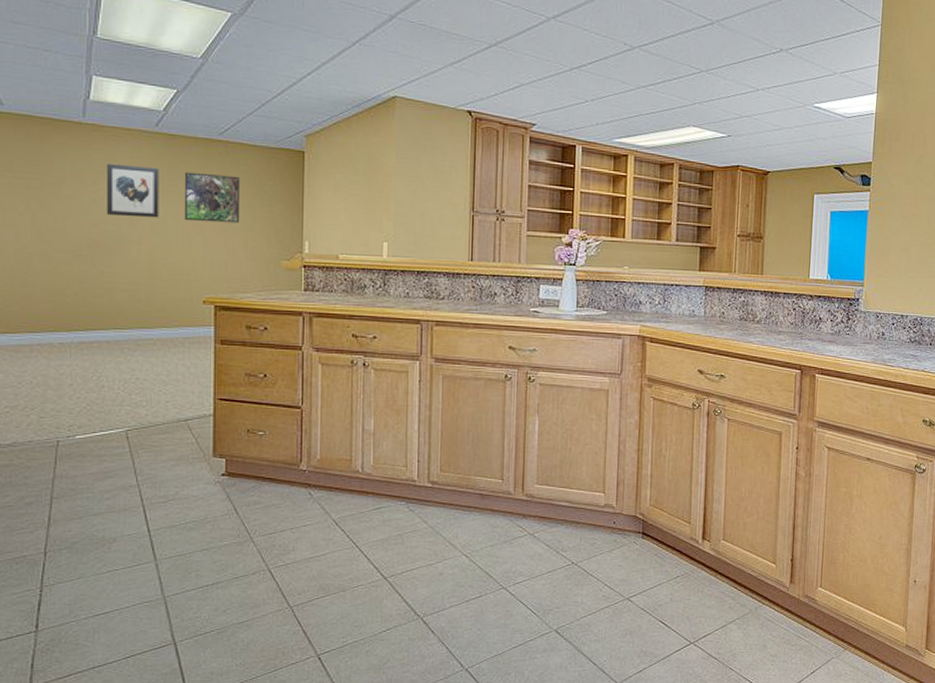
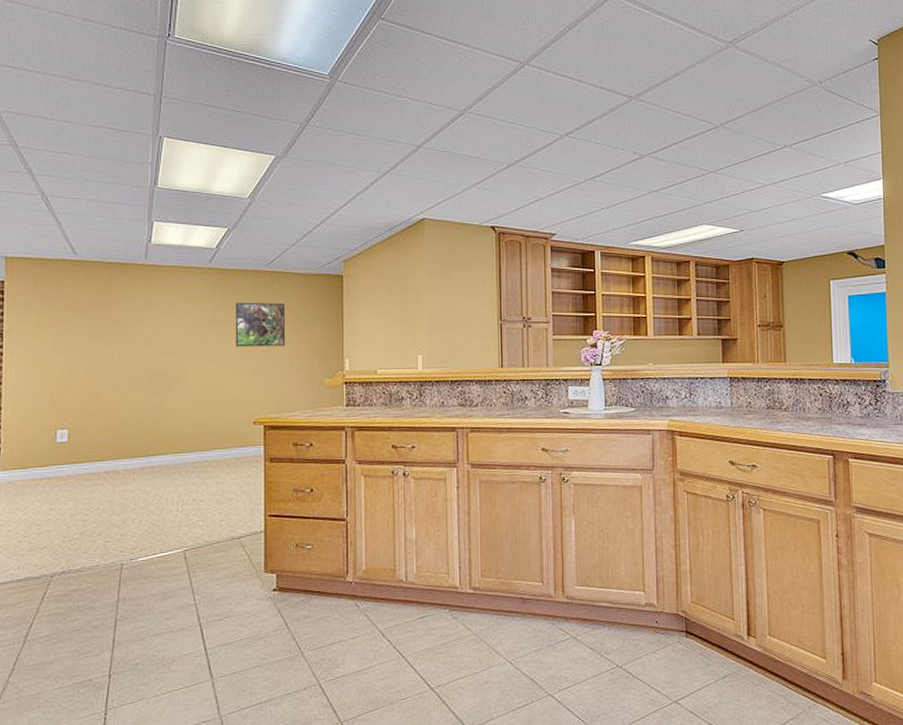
wall art: present [107,163,159,218] -> none [167,299,213,348]

